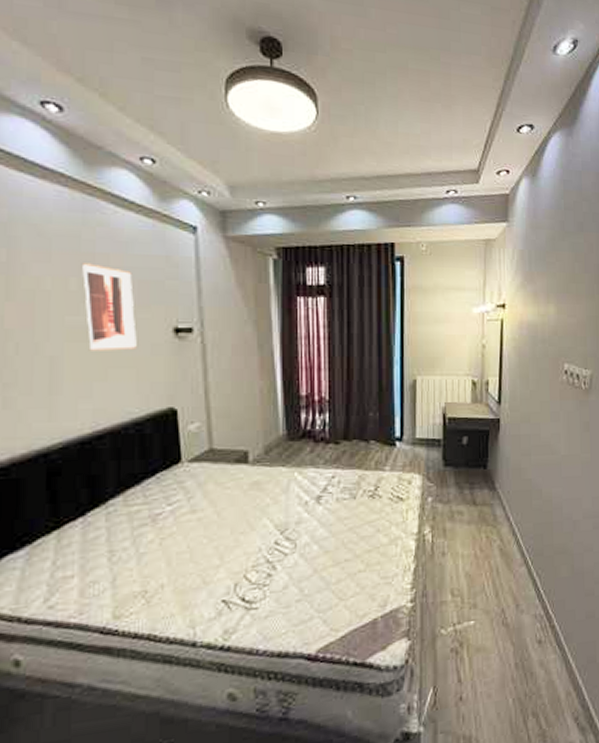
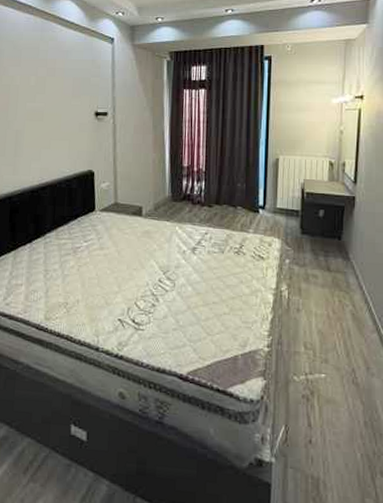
wall art: present [82,263,137,351] -> none [39,66,71,128]

